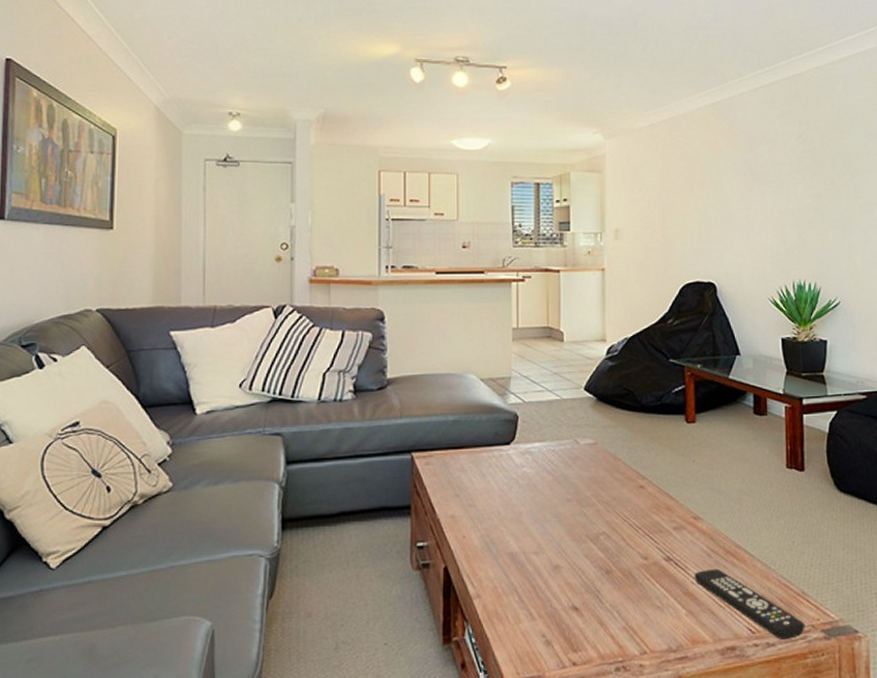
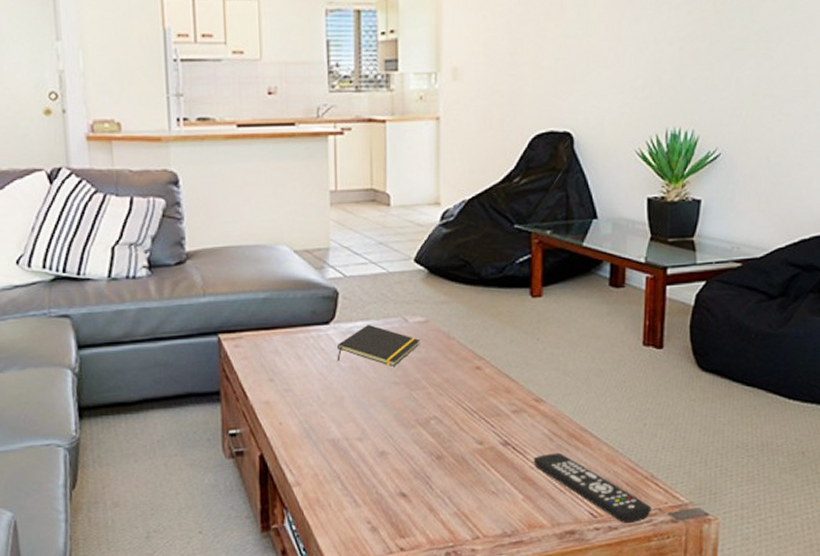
notepad: none [516,445,590,484] -> present [337,324,421,366]

